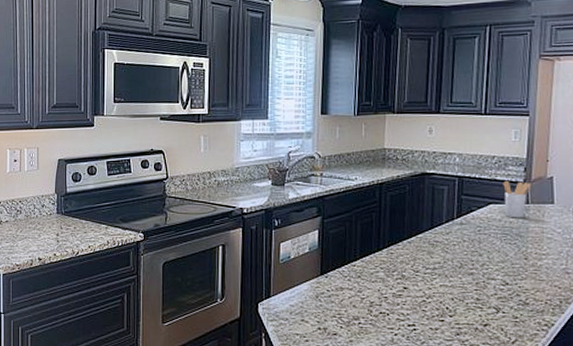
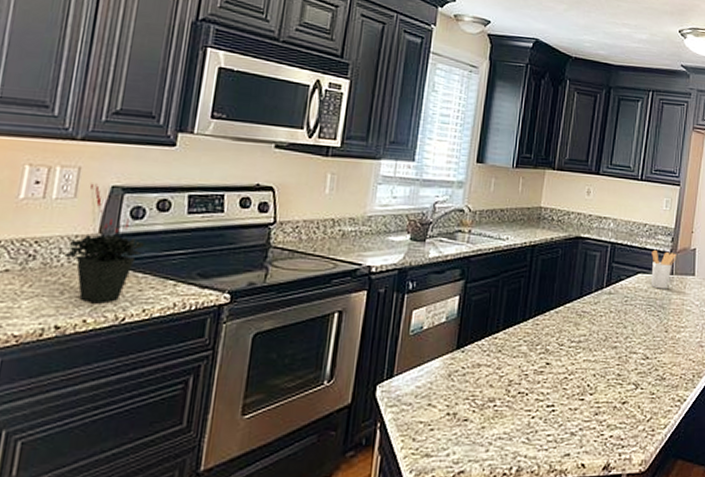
potted plant: none [38,158,83,243] -> present [66,183,144,304]

